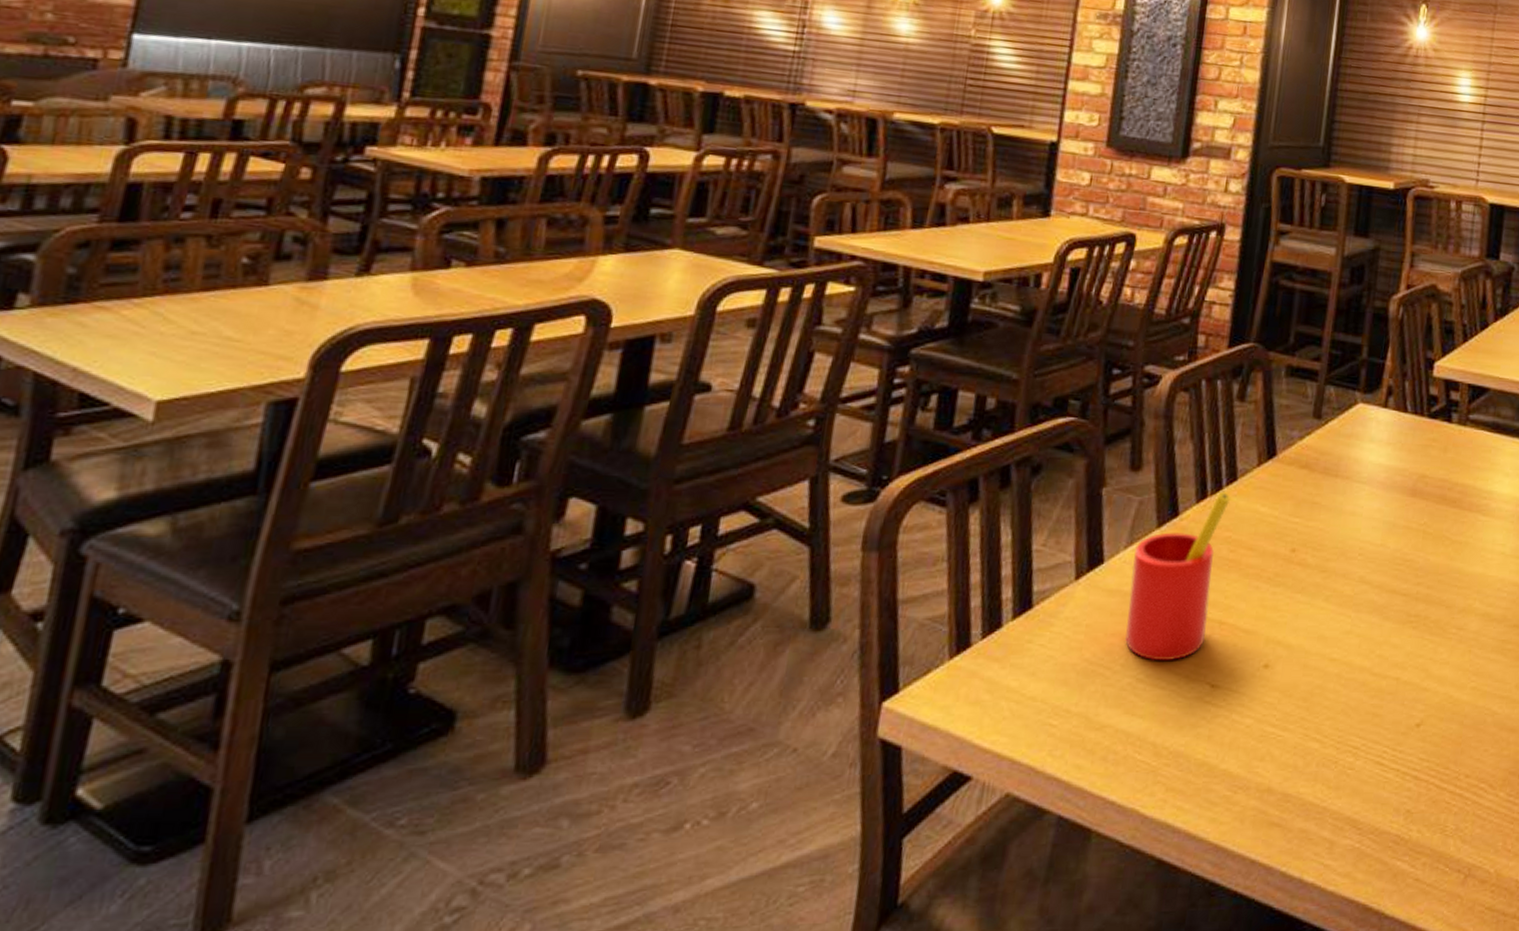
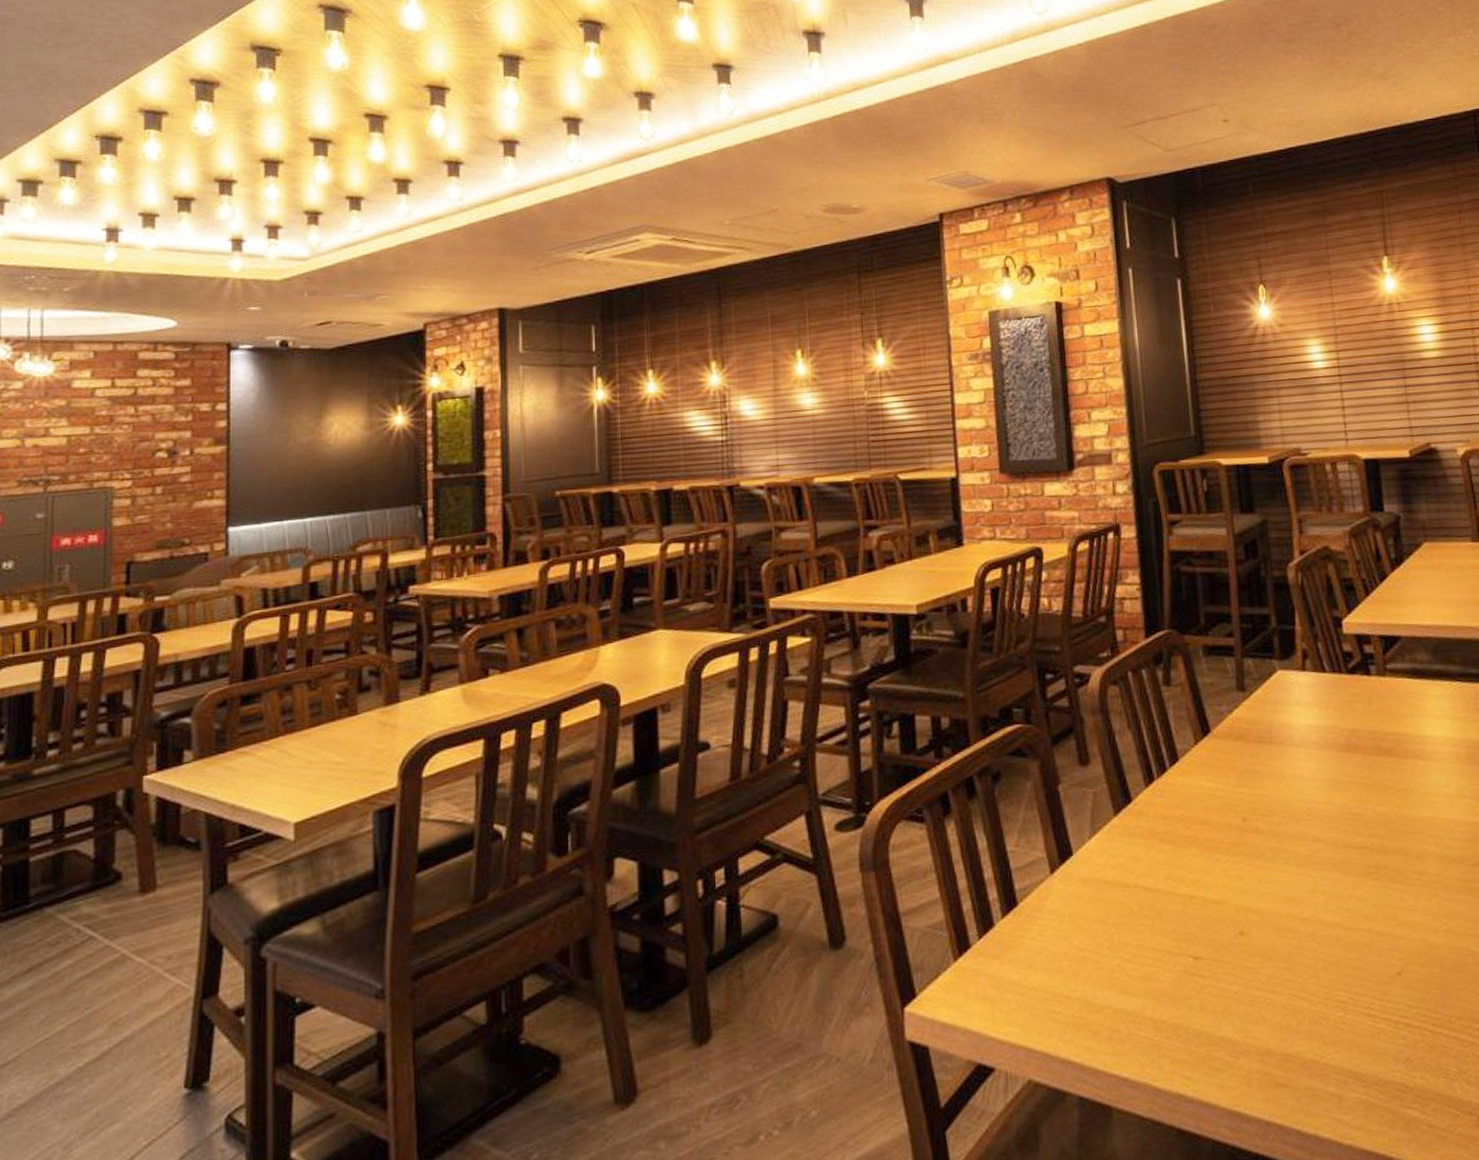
straw: present [1124,491,1231,661] -> none [1097,772,1180,941]

